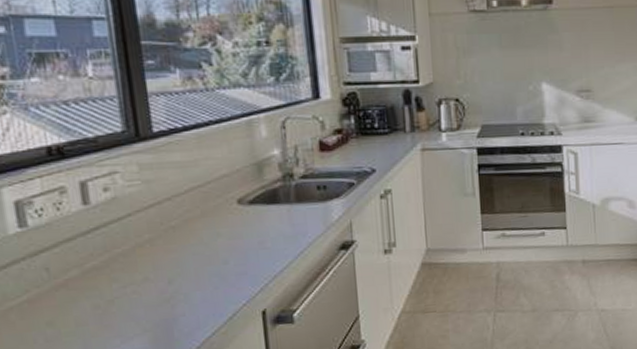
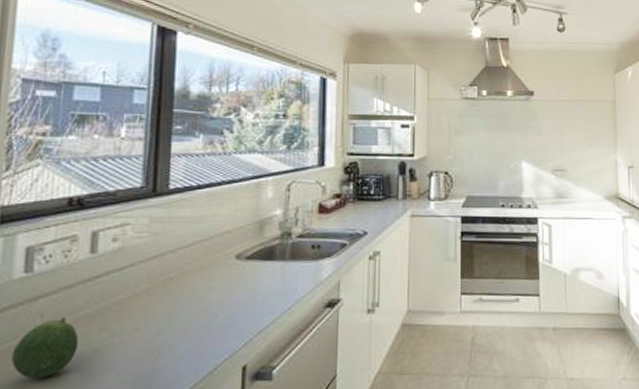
fruit: none [26,270,91,331] -> present [11,317,79,379]

